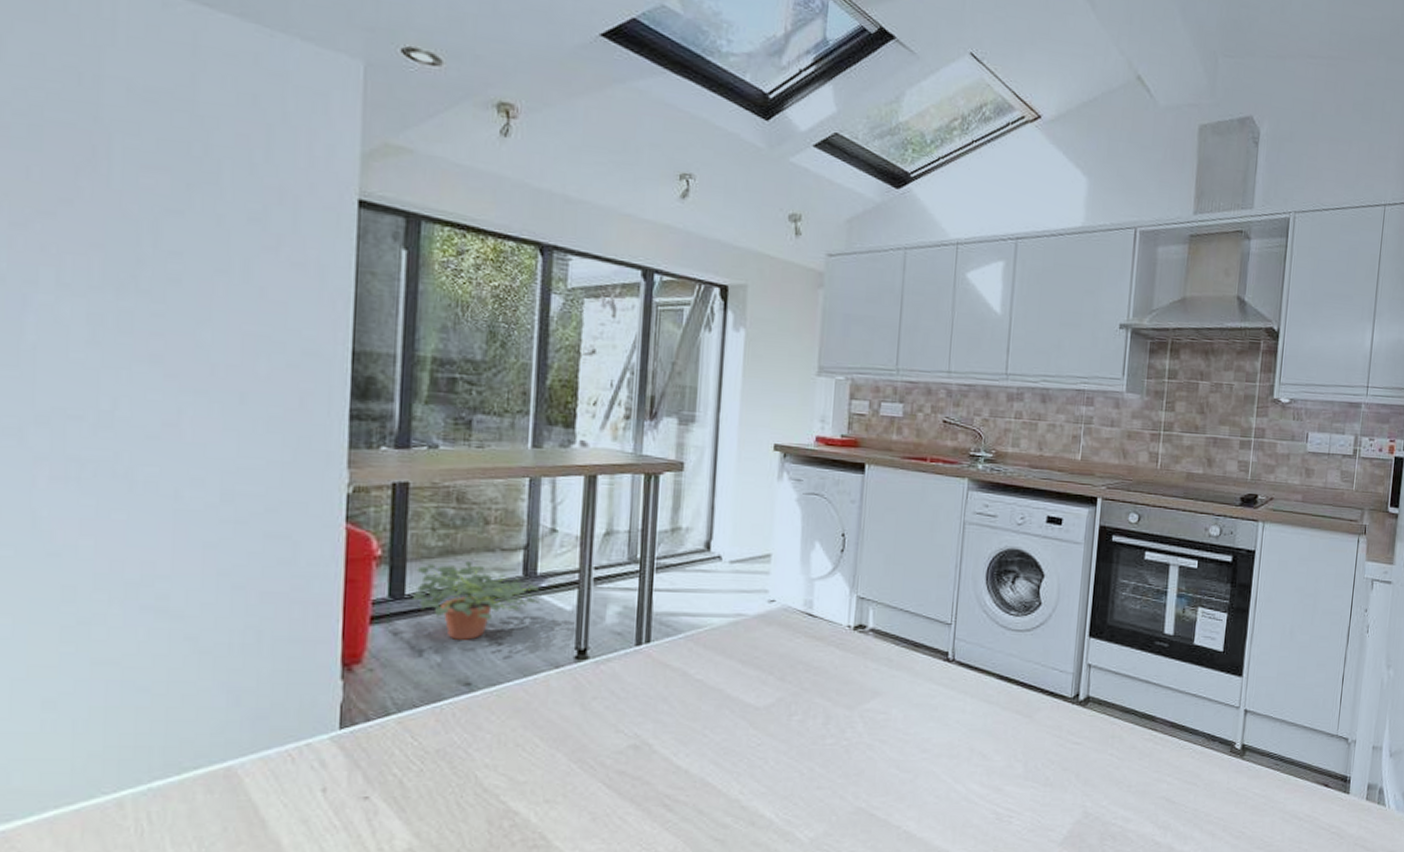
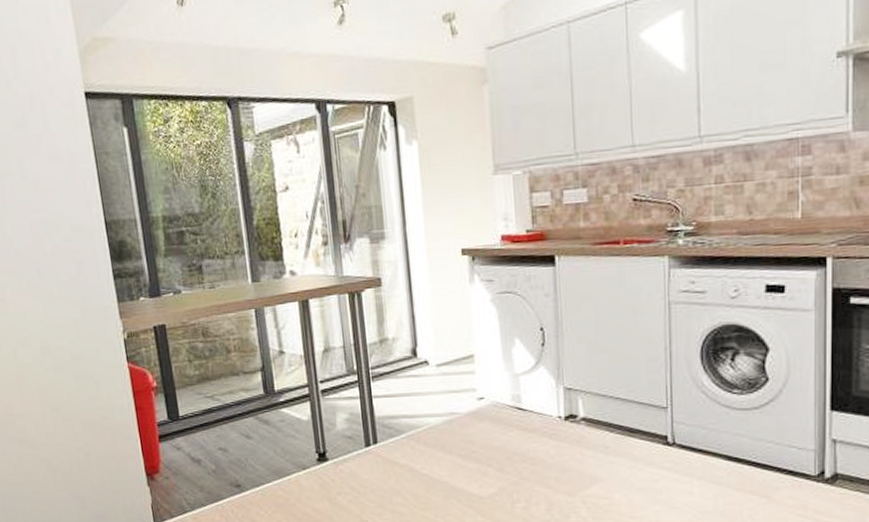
potted plant: present [413,562,540,640] -> none [184,385,281,450]

